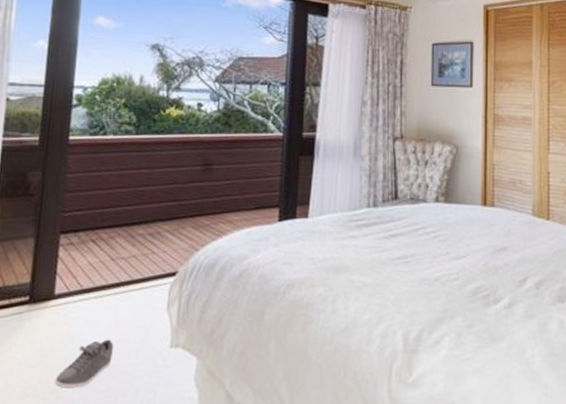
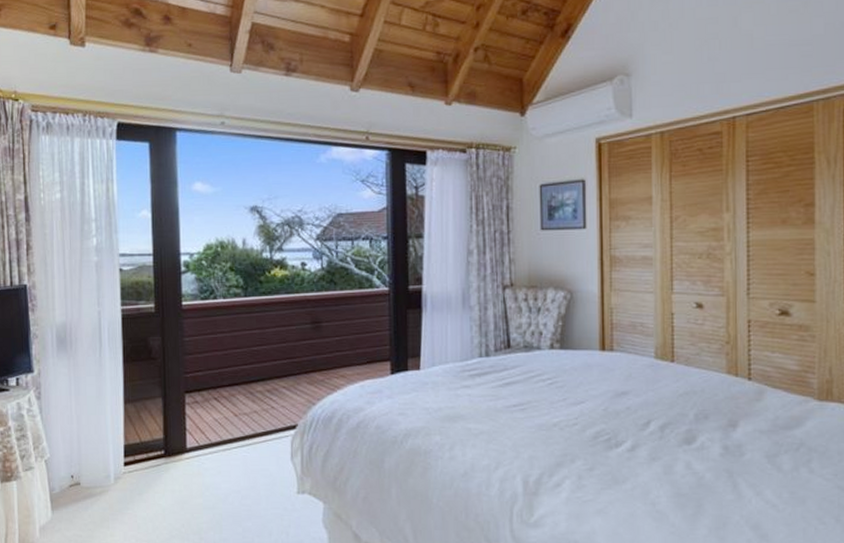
shoe: present [54,339,114,389] -> none [196,487,246,531]

